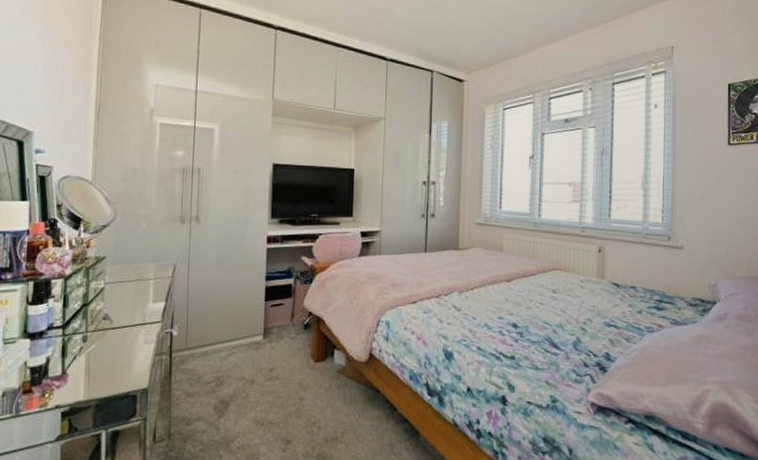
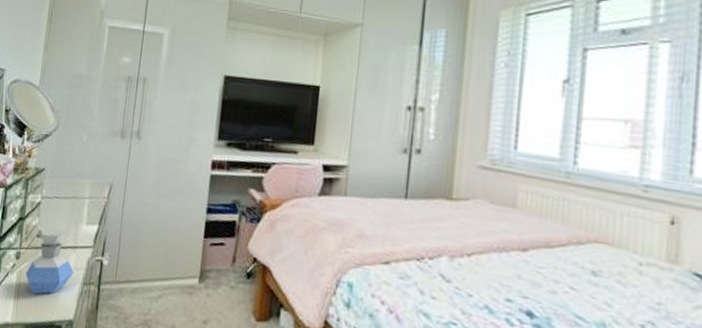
perfume bottle: none [94,310,145,371] -> present [25,229,75,294]

